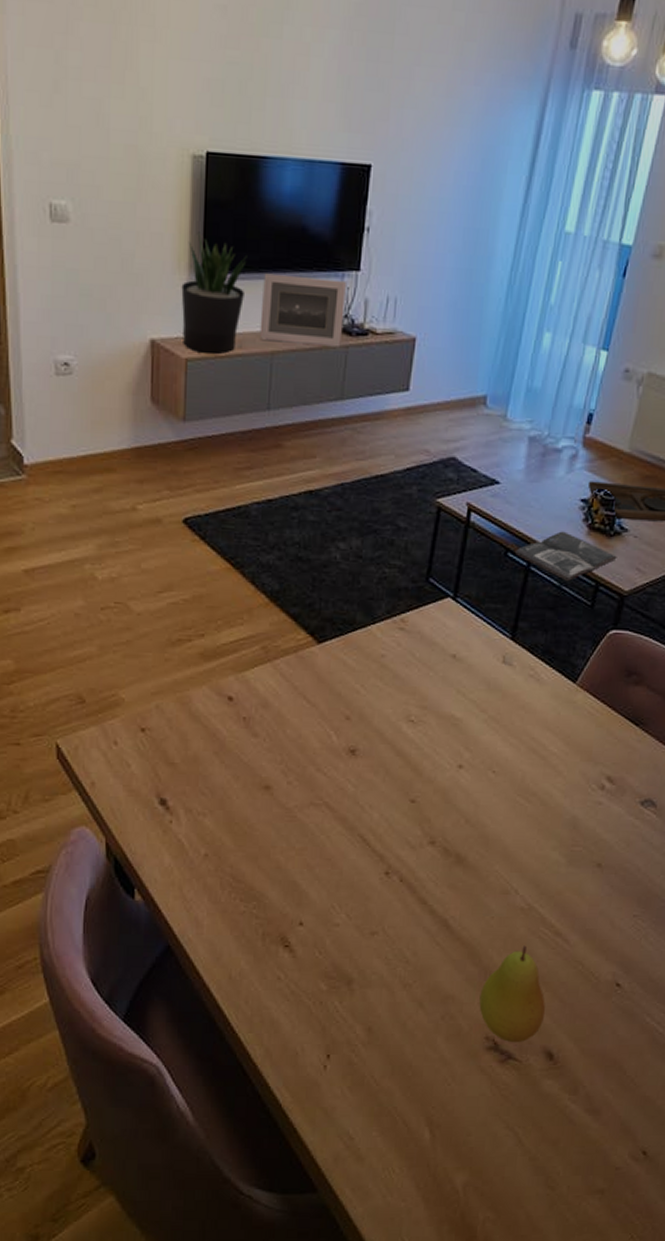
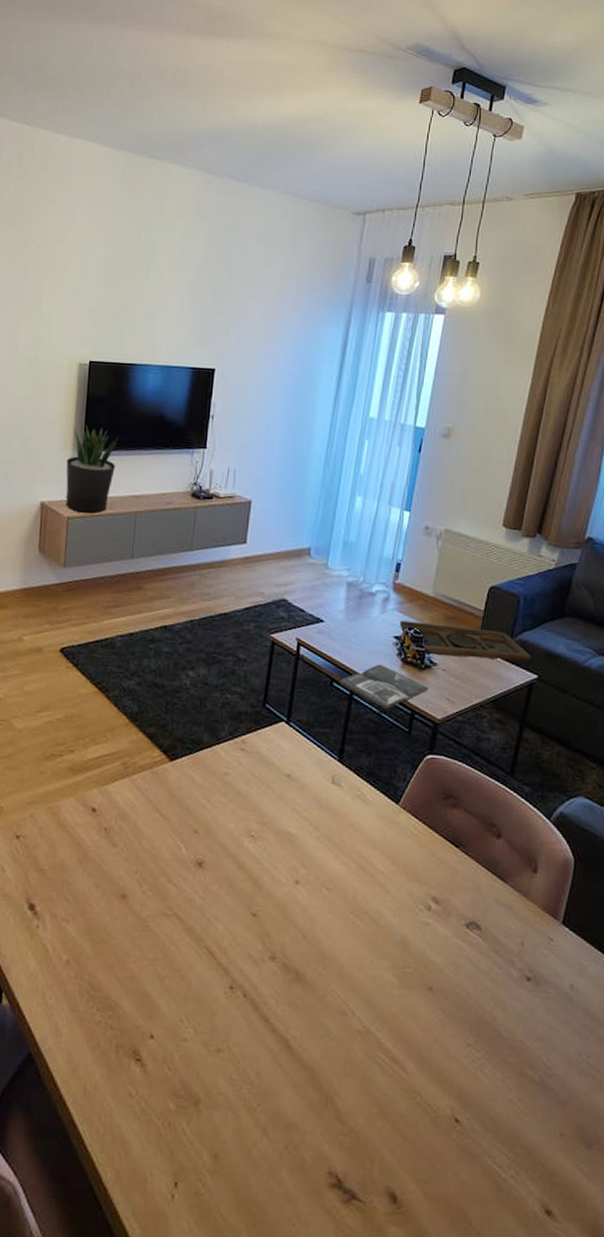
picture frame: present [259,273,346,348] -> none [126,450,195,509]
fruit: present [479,945,545,1043] -> none [321,1071,386,1181]

